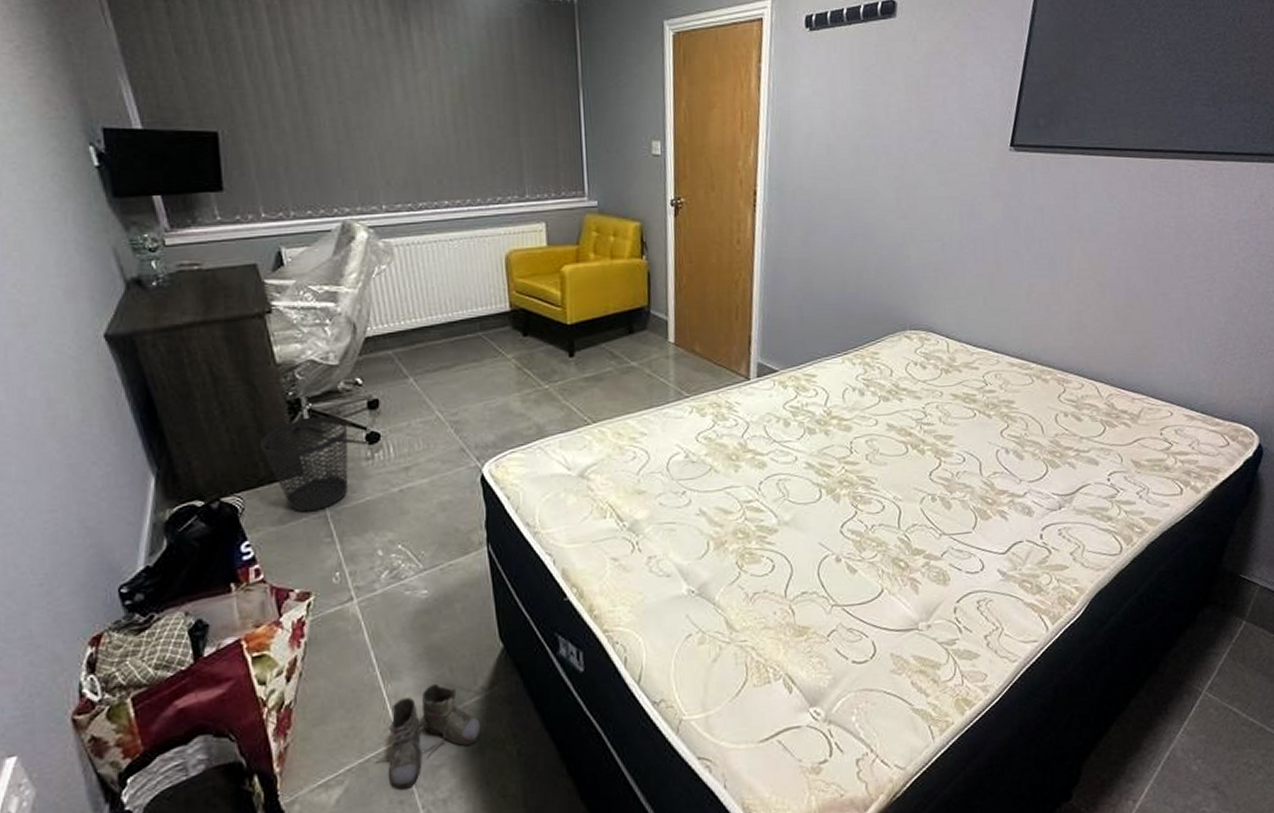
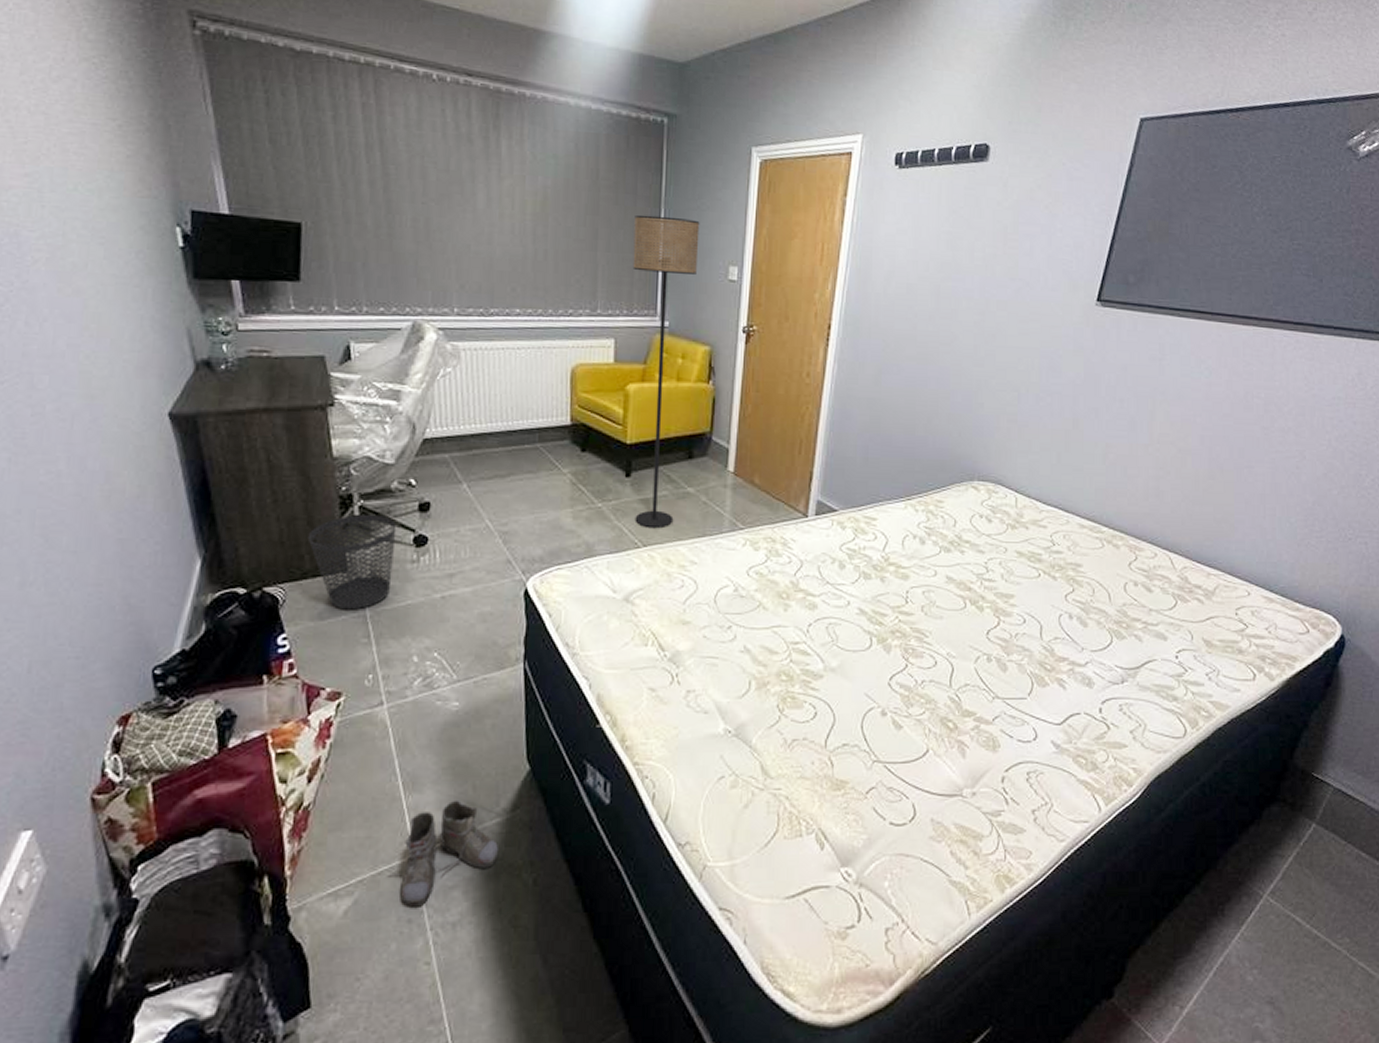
floor lamp: none [554,96,620,405] -> present [632,214,700,529]

